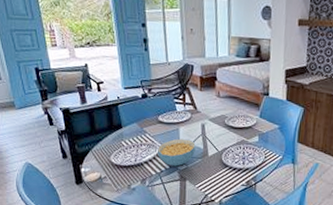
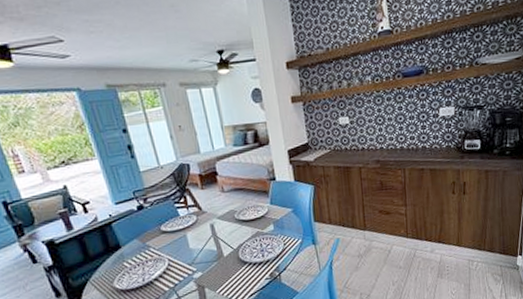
cereal bowl: present [157,138,196,167] -> none [166,243,209,277]

